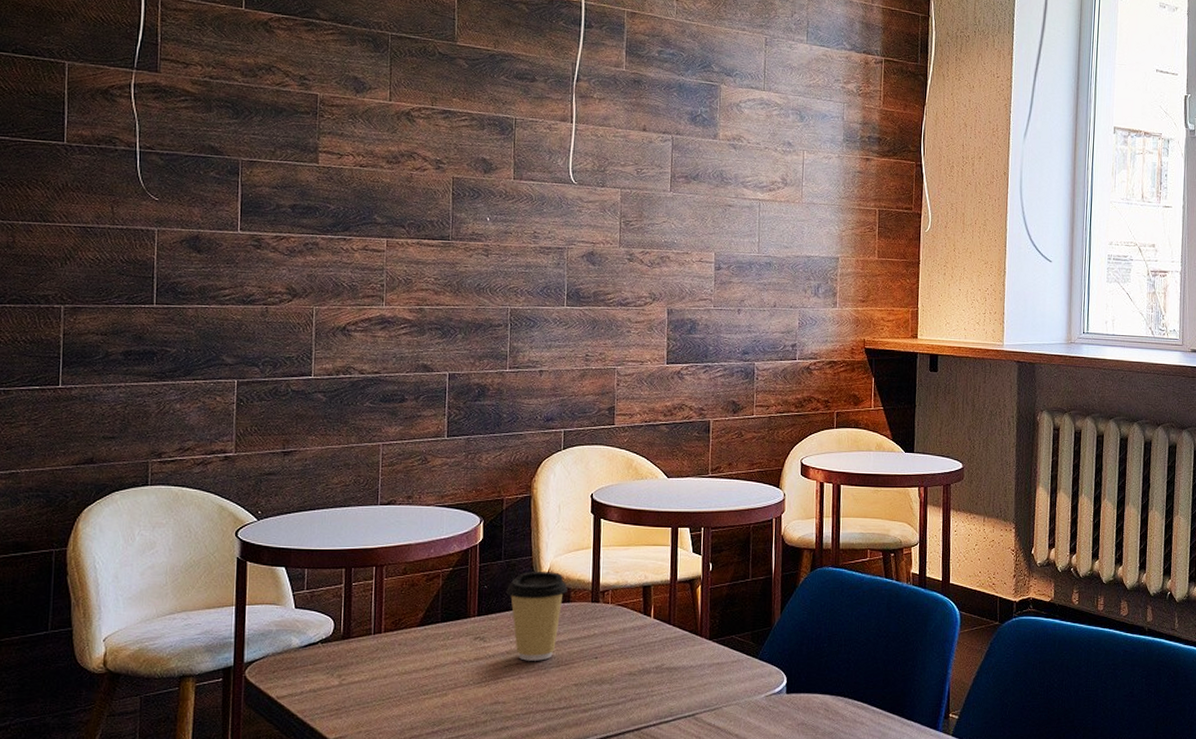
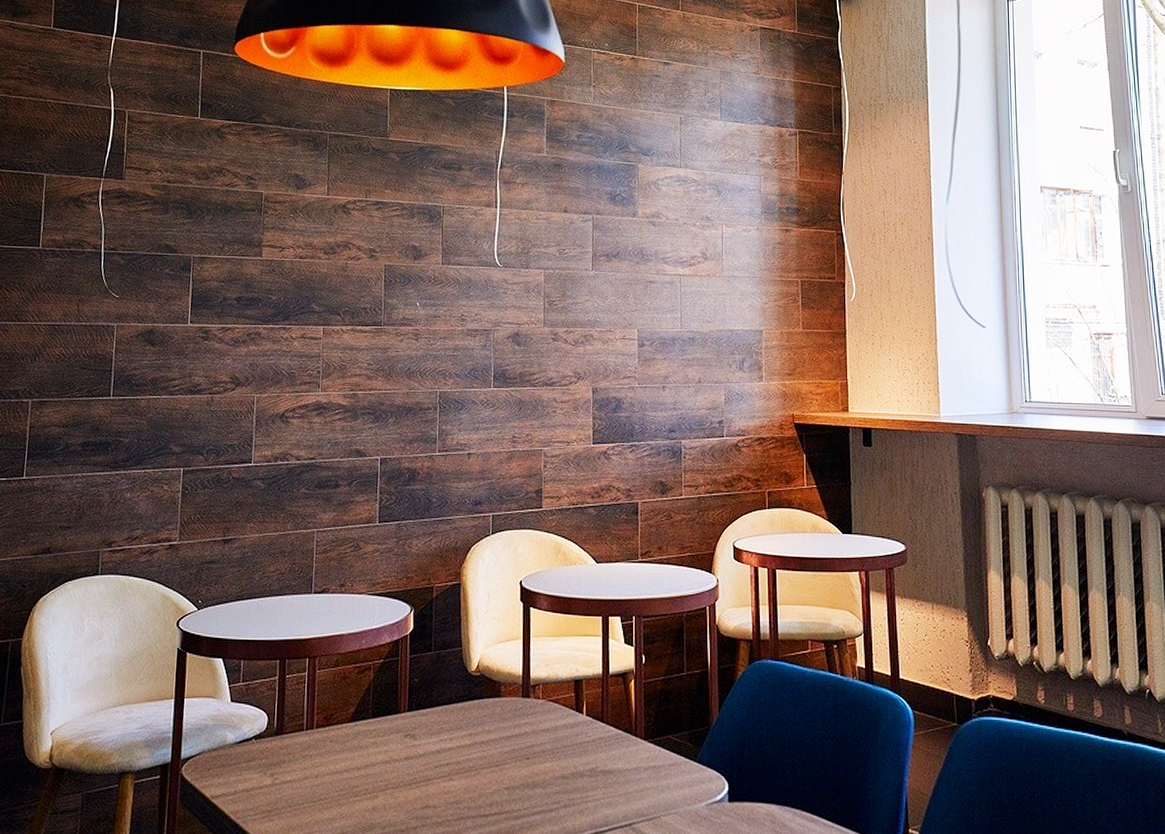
coffee cup: present [505,572,568,661] -> none [436,664,498,761]

